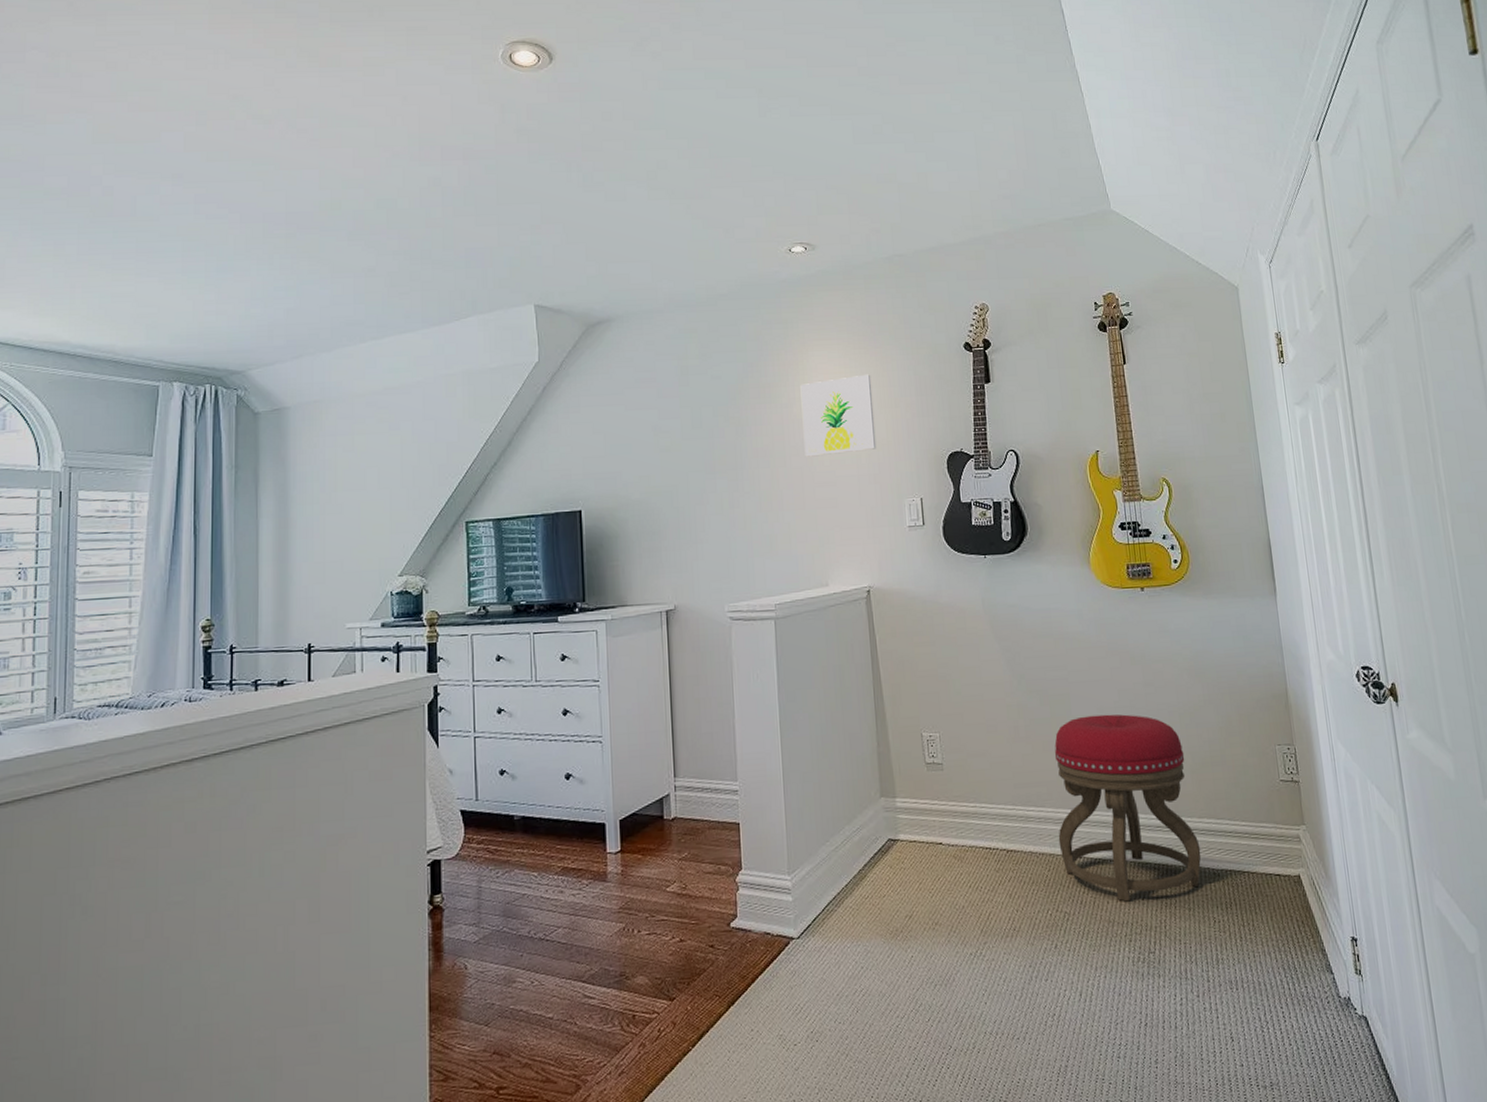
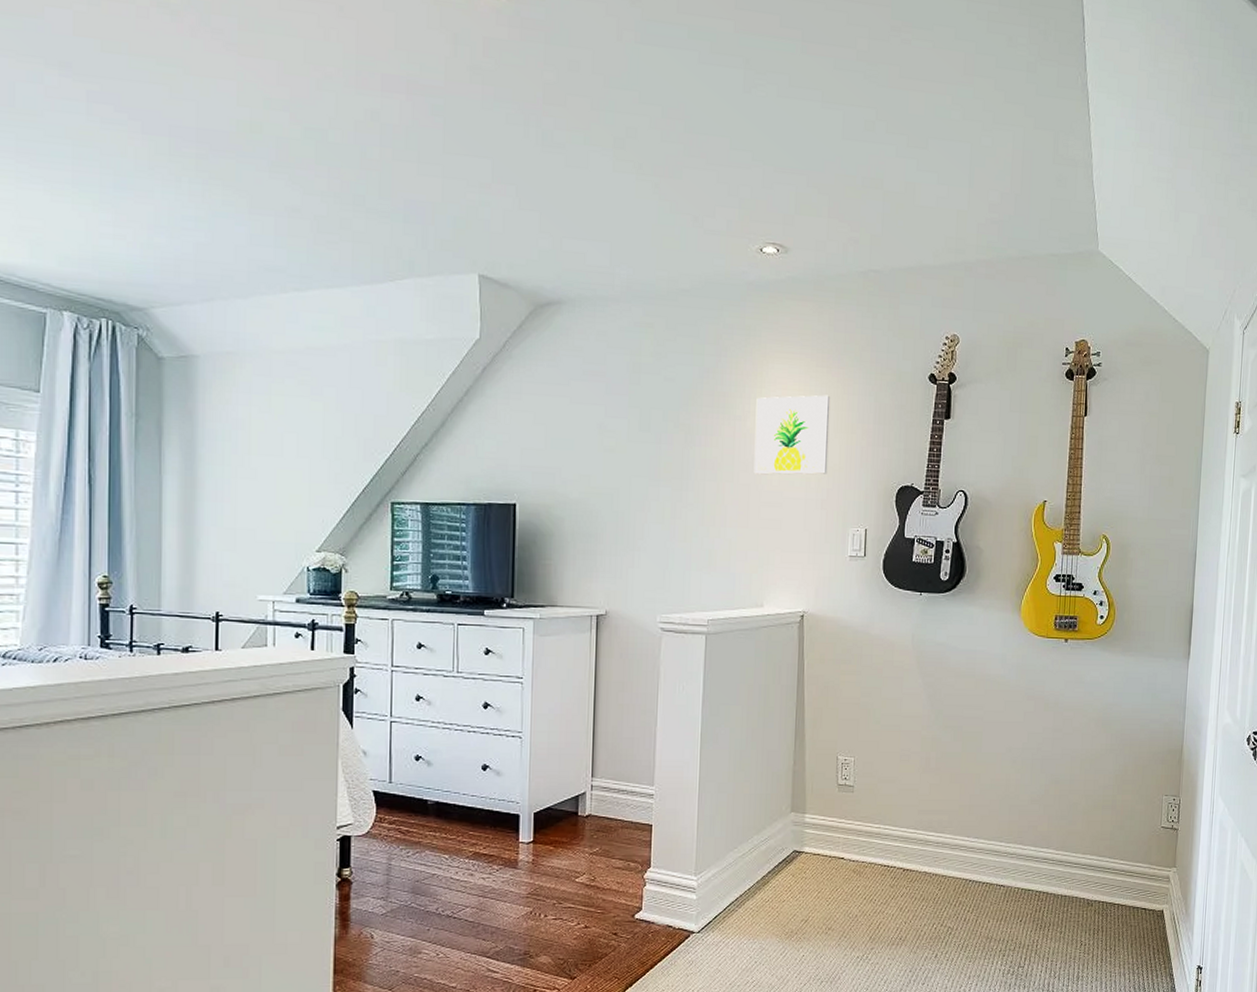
stool: present [1054,714,1202,902] -> none [952,754,1080,922]

